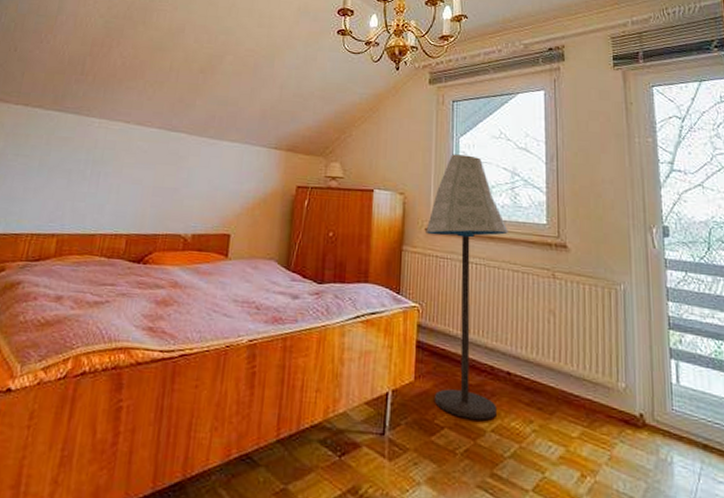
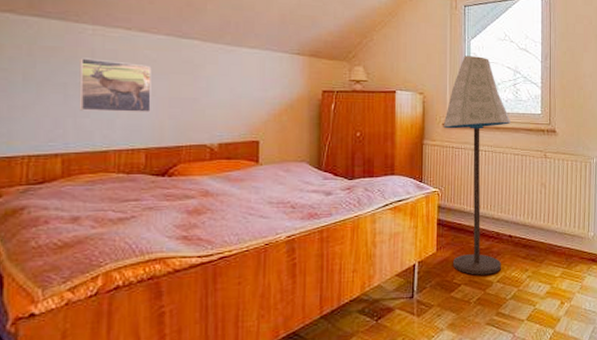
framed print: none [78,147,142,201] -> present [79,57,152,114]

